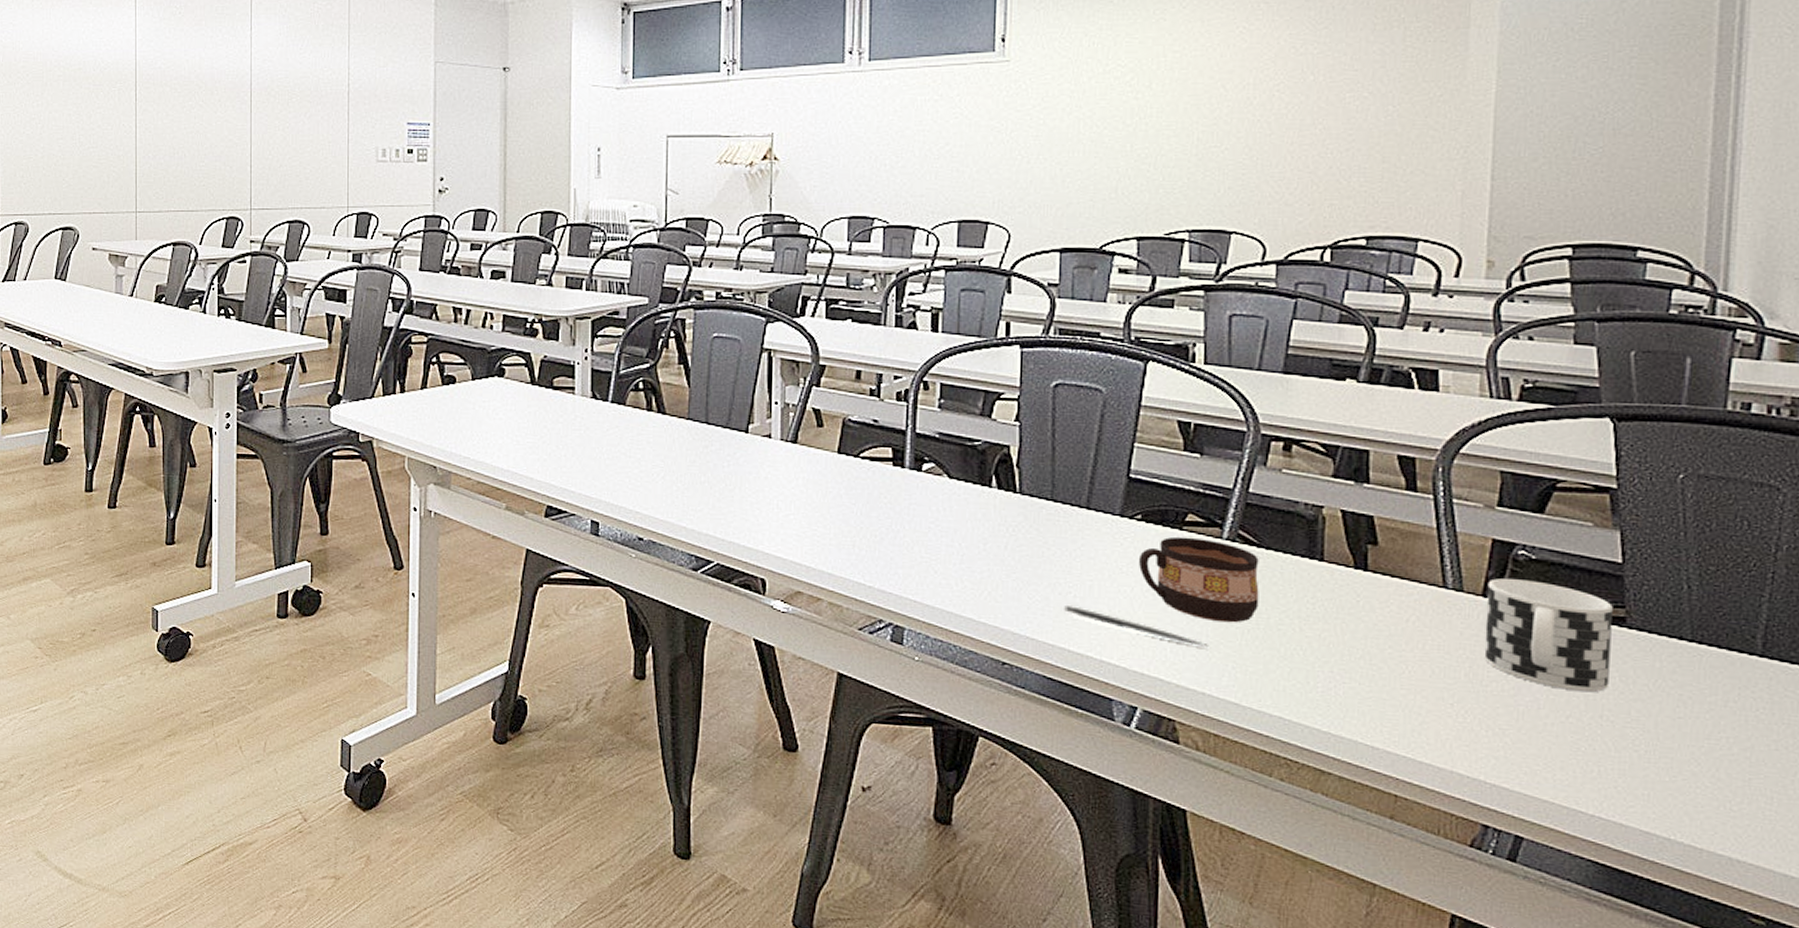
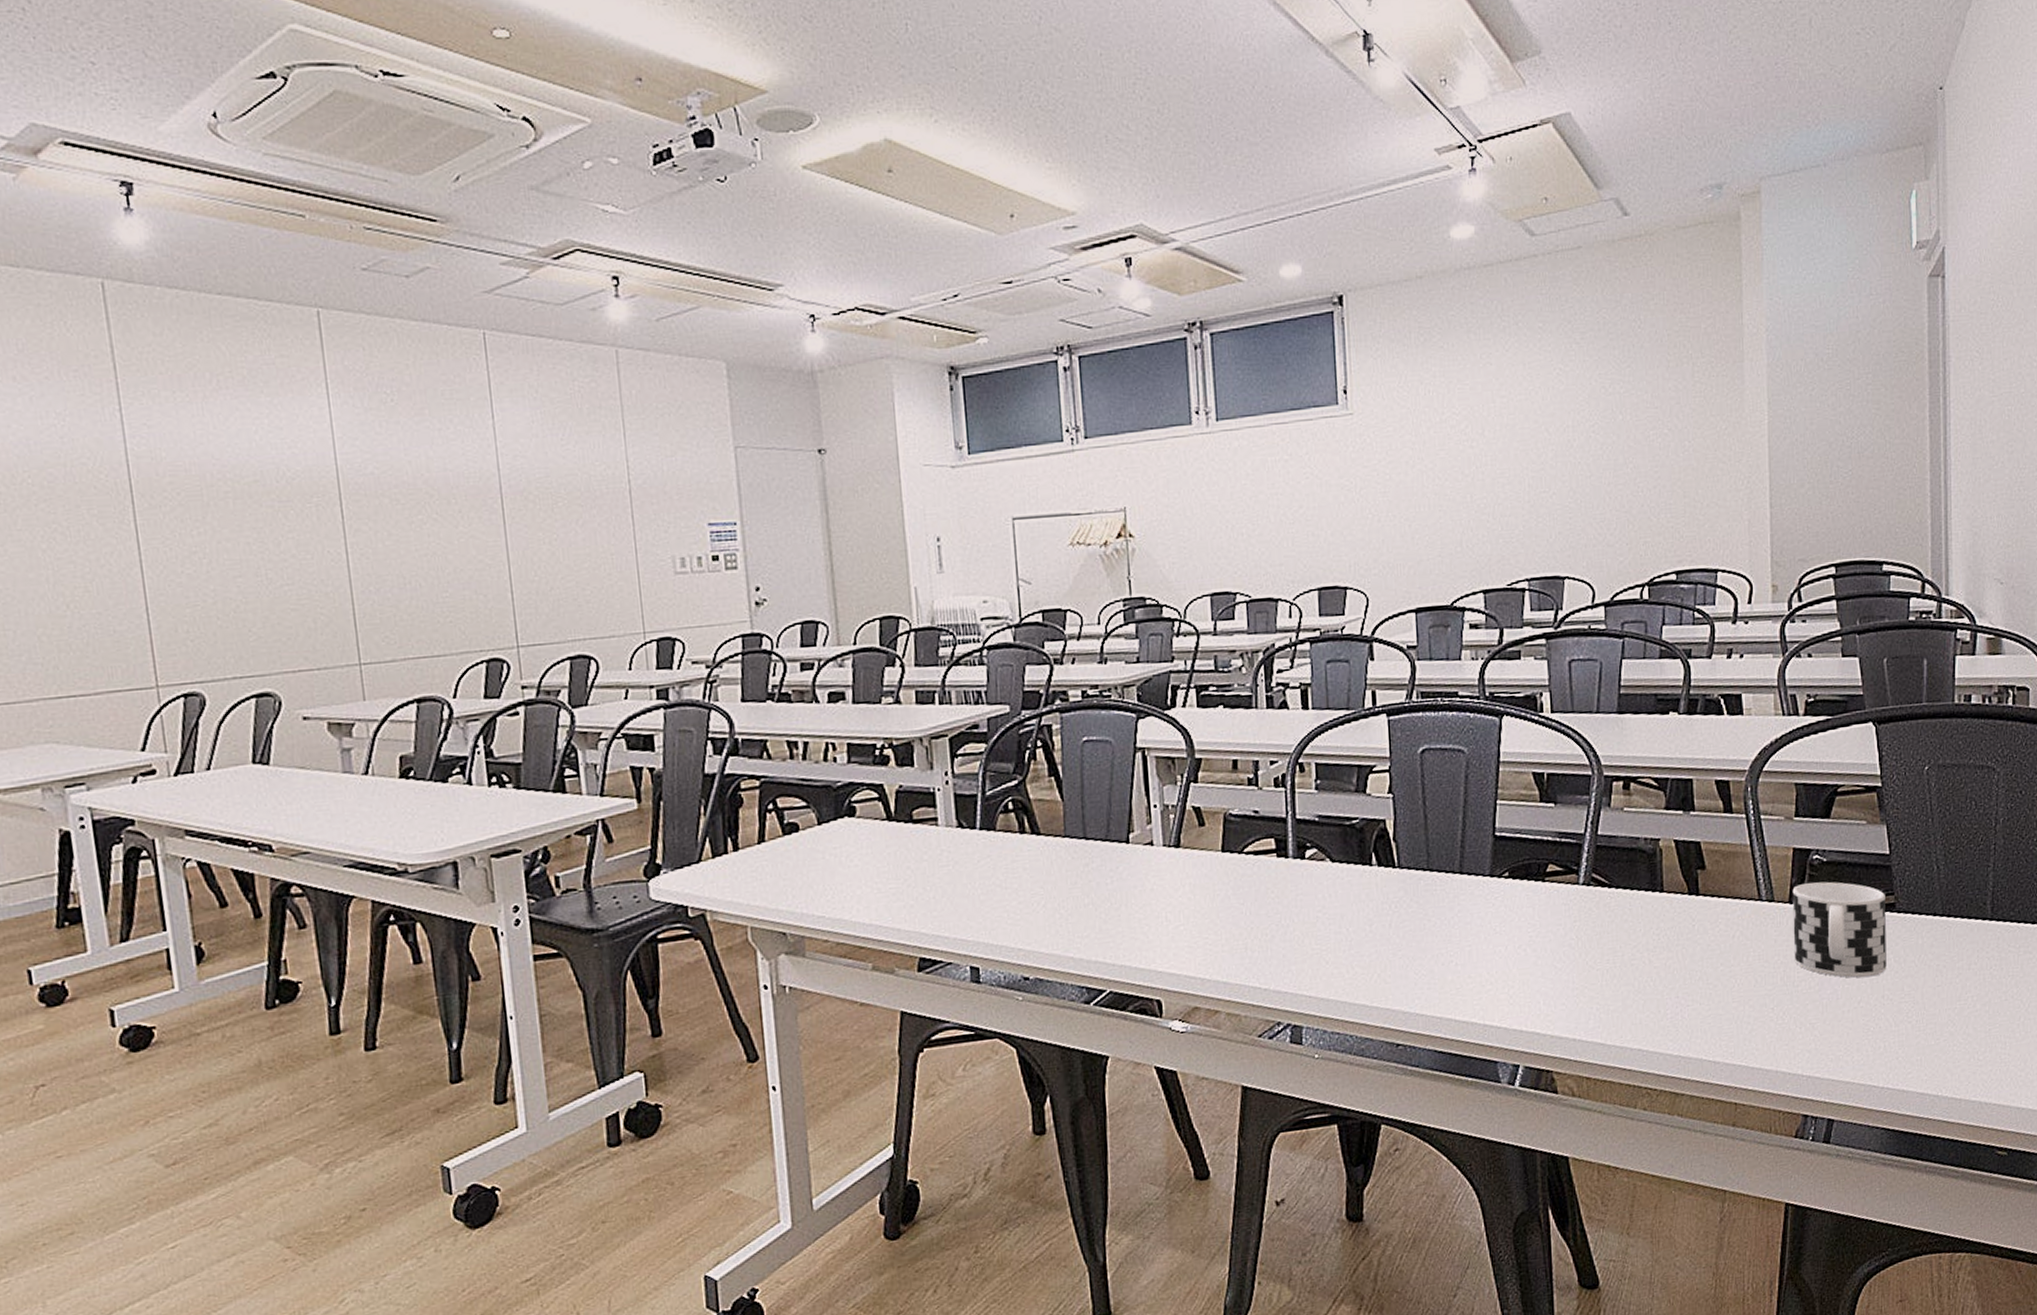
pen: present [1064,606,1210,648] -> none [1448,974,1576,995]
cup: present [1139,536,1259,623] -> none [1510,887,1614,967]

